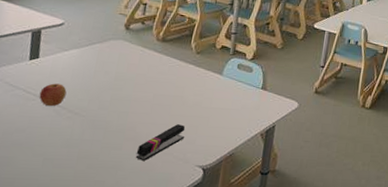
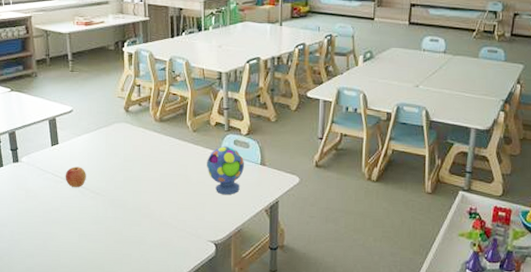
stapler: present [135,124,186,161] -> none [153,202,194,236]
toy ball: none [206,69,246,119] -> present [207,146,244,195]

